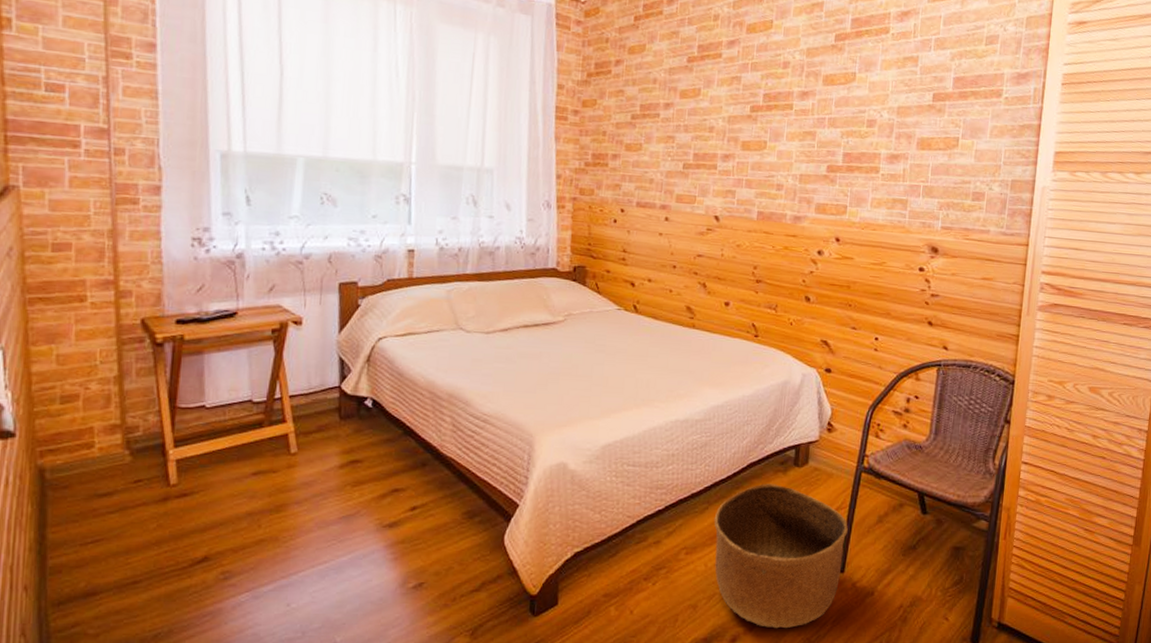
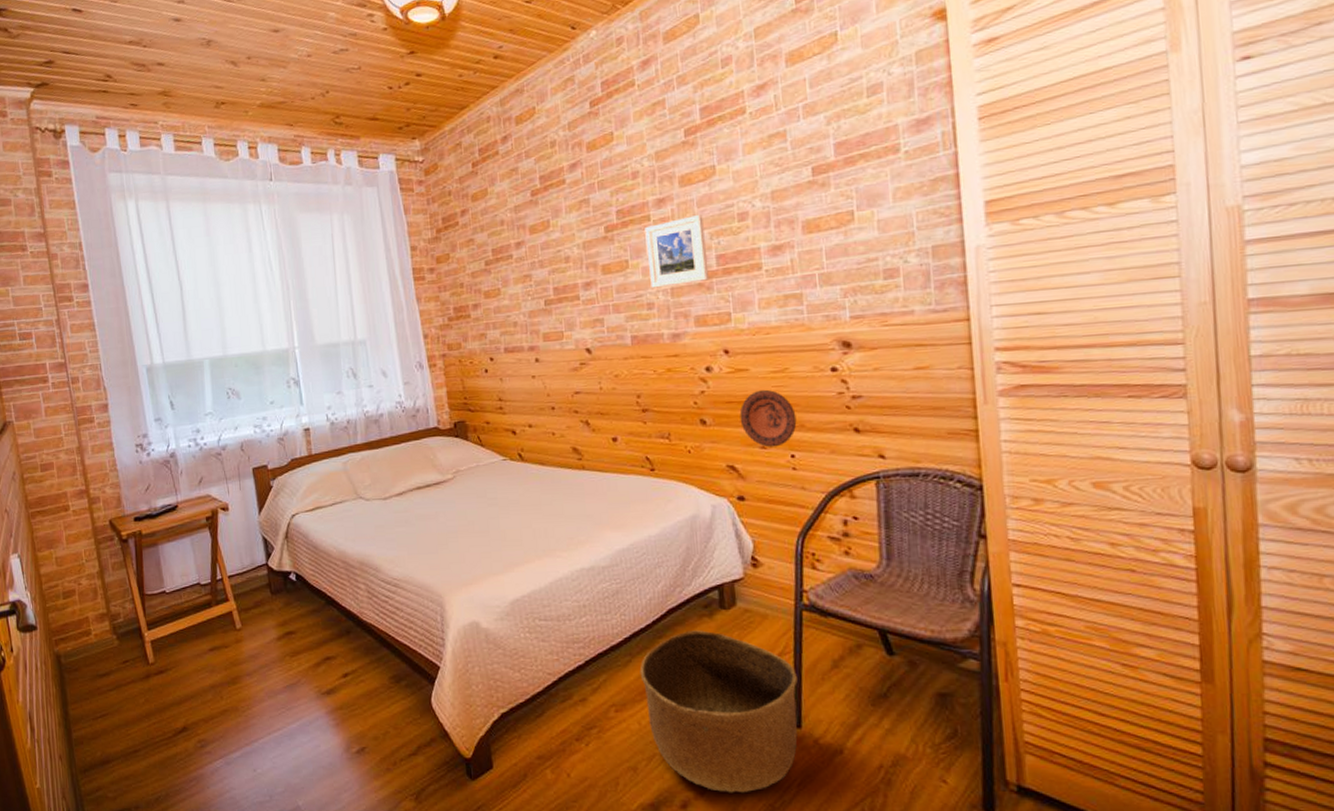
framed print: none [783,113,838,174] -> present [645,215,709,288]
decorative plate: none [839,277,885,329] -> present [739,389,797,448]

